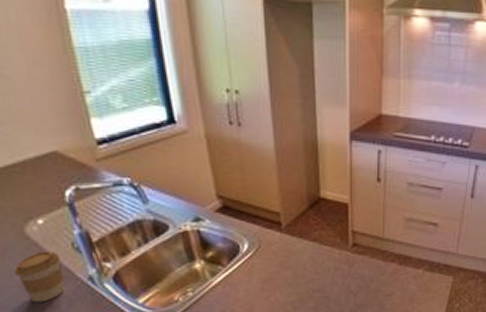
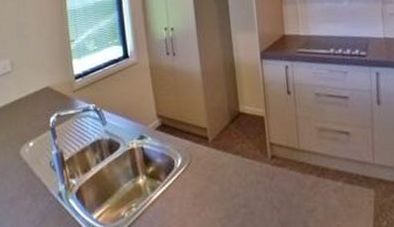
coffee cup: present [13,250,64,303] -> none [8,169,41,217]

